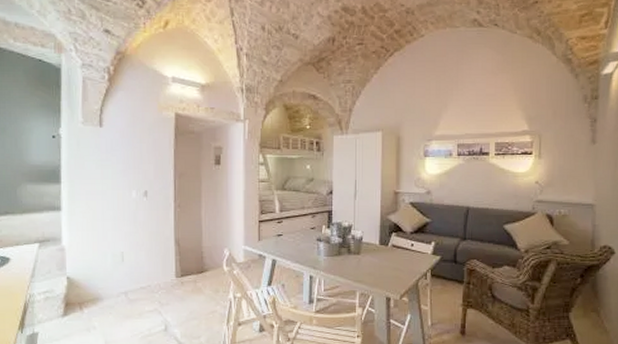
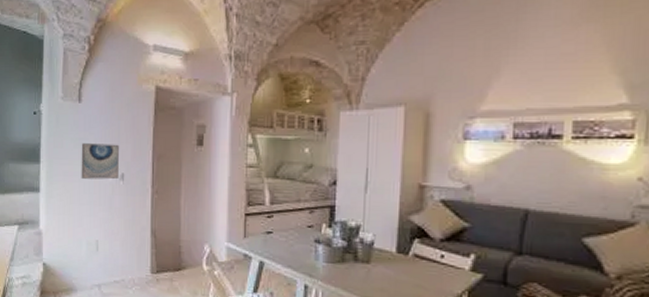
wall art: none [103,164,142,197] -> present [81,143,119,180]

